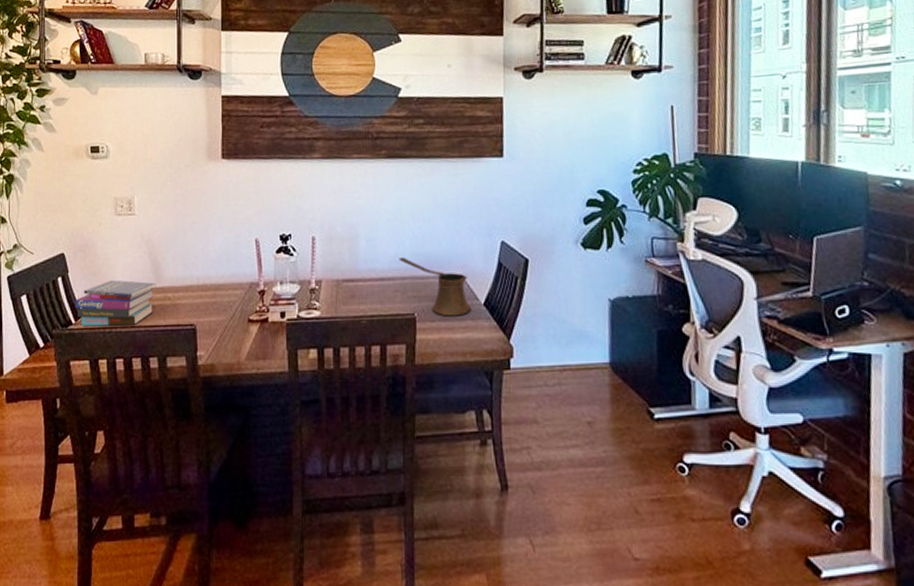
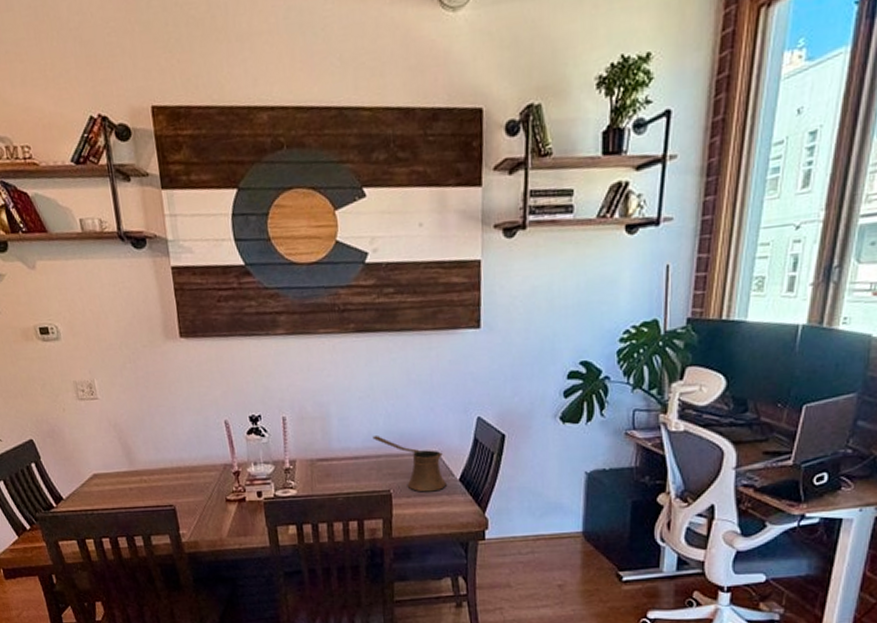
books: present [75,279,157,326] -> none [52,464,131,509]

